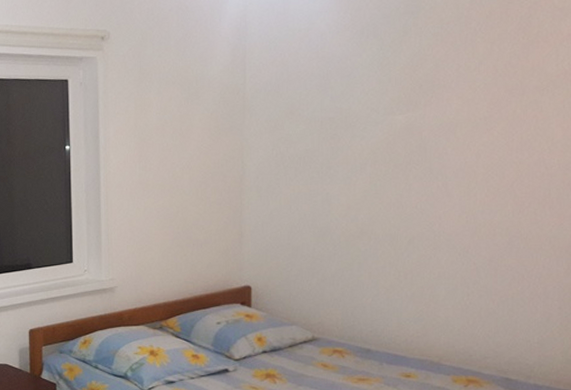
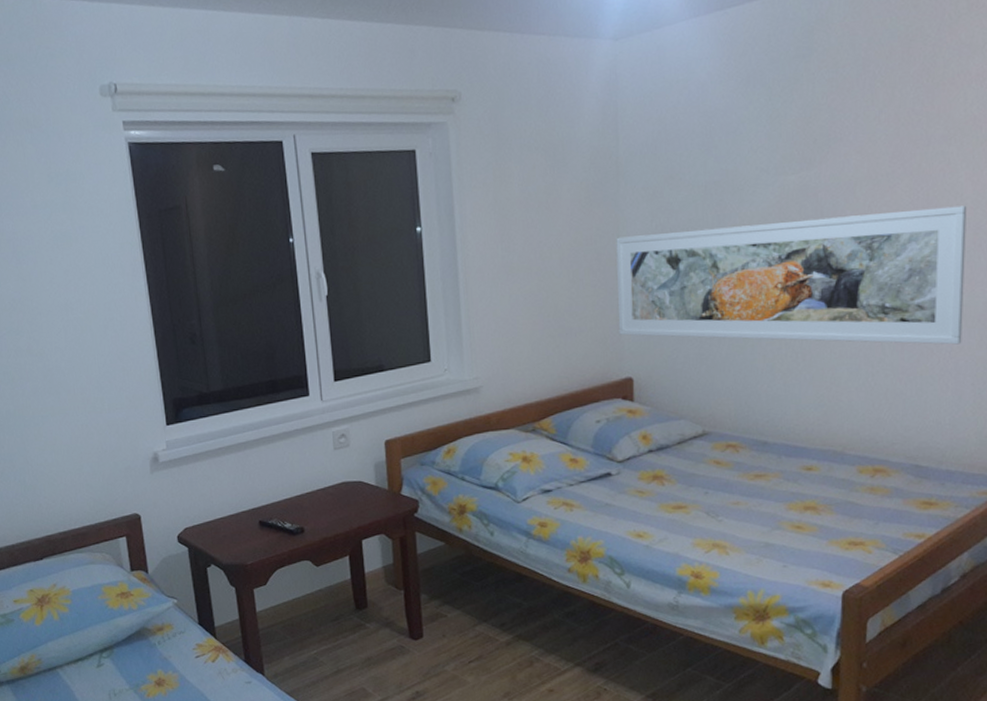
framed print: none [240,148,558,272] -> present [616,205,967,345]

